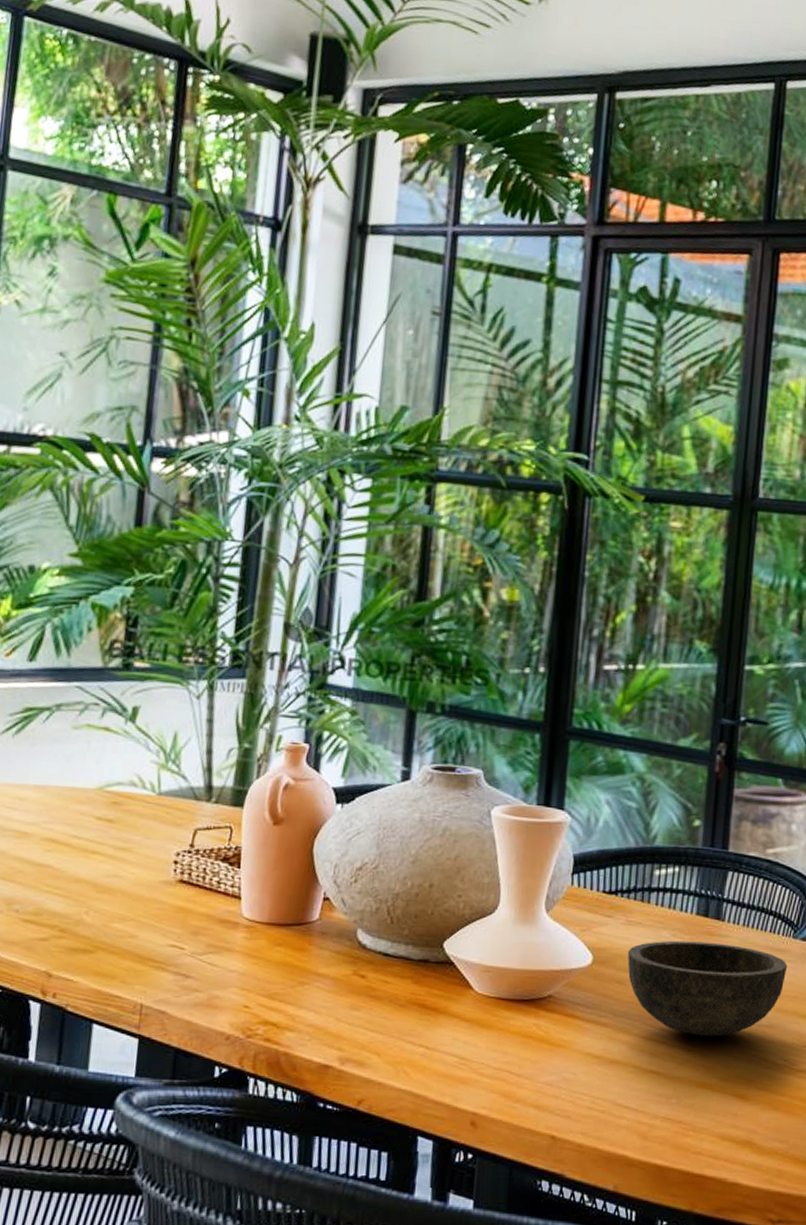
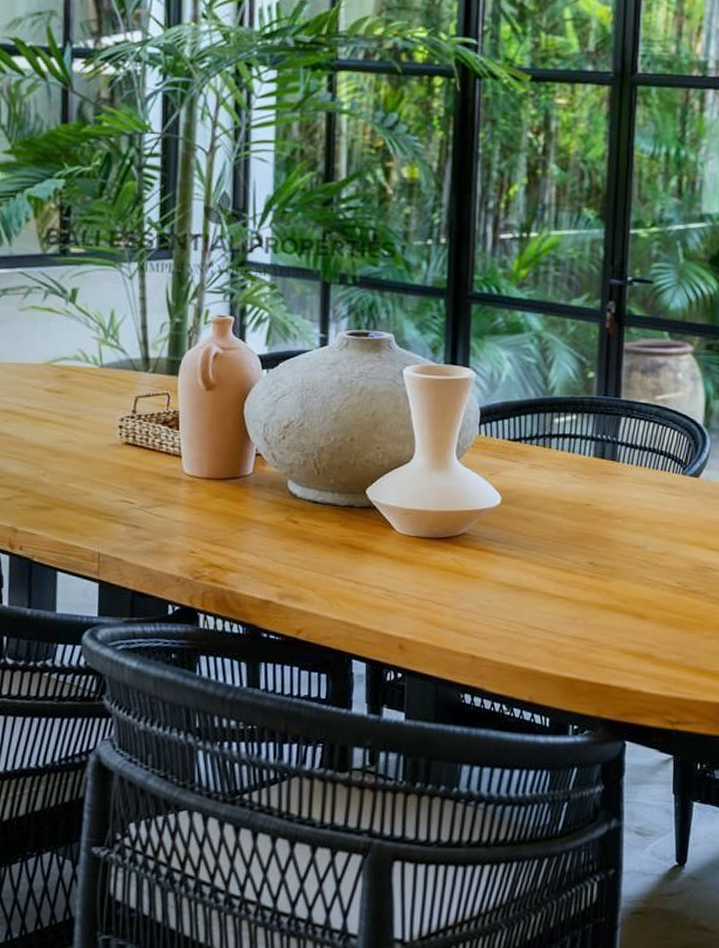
bowl: present [627,940,788,1037] -> none [532,480,678,564]

